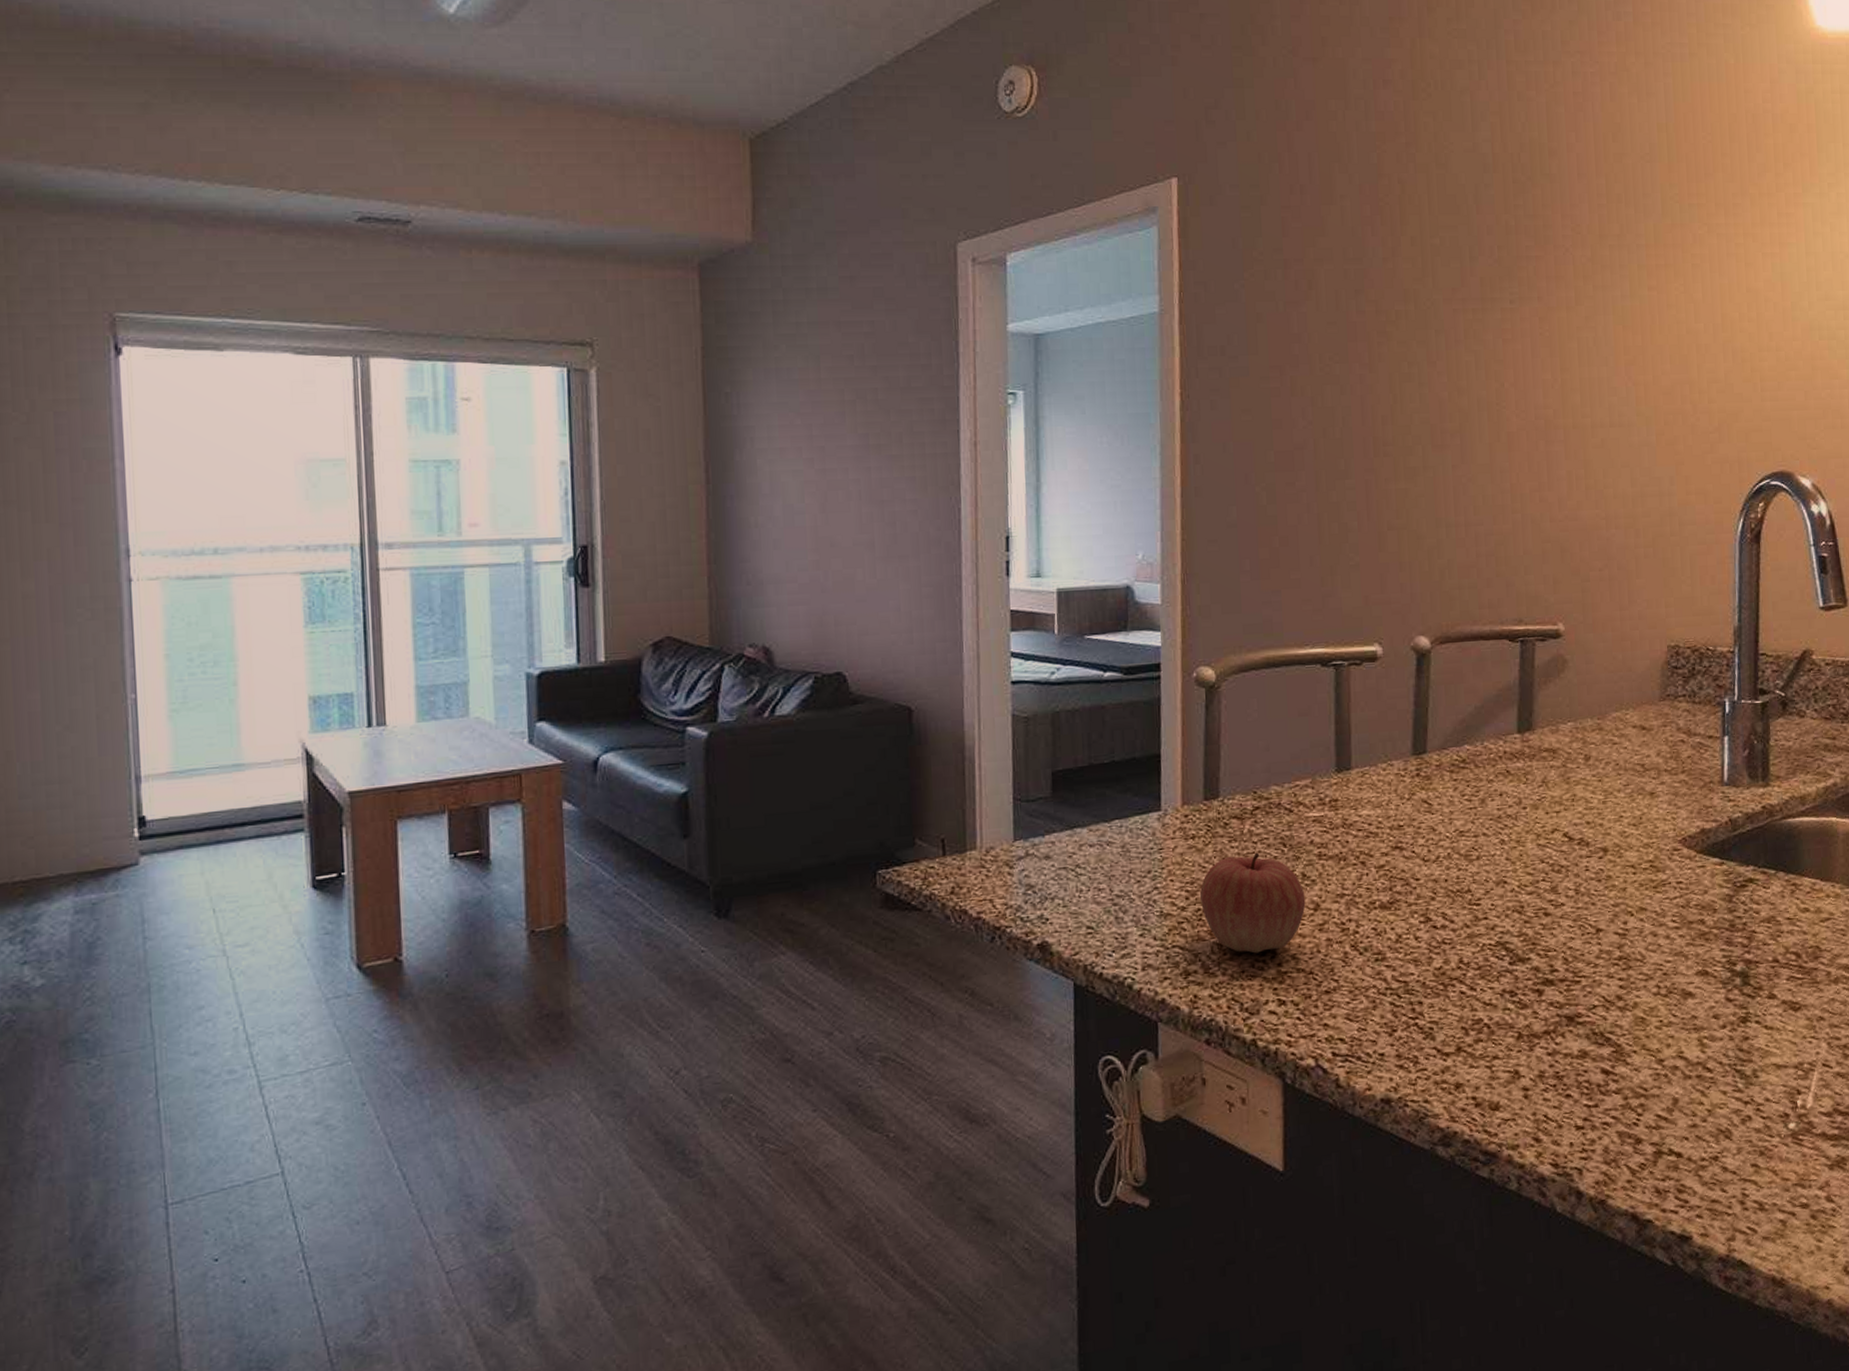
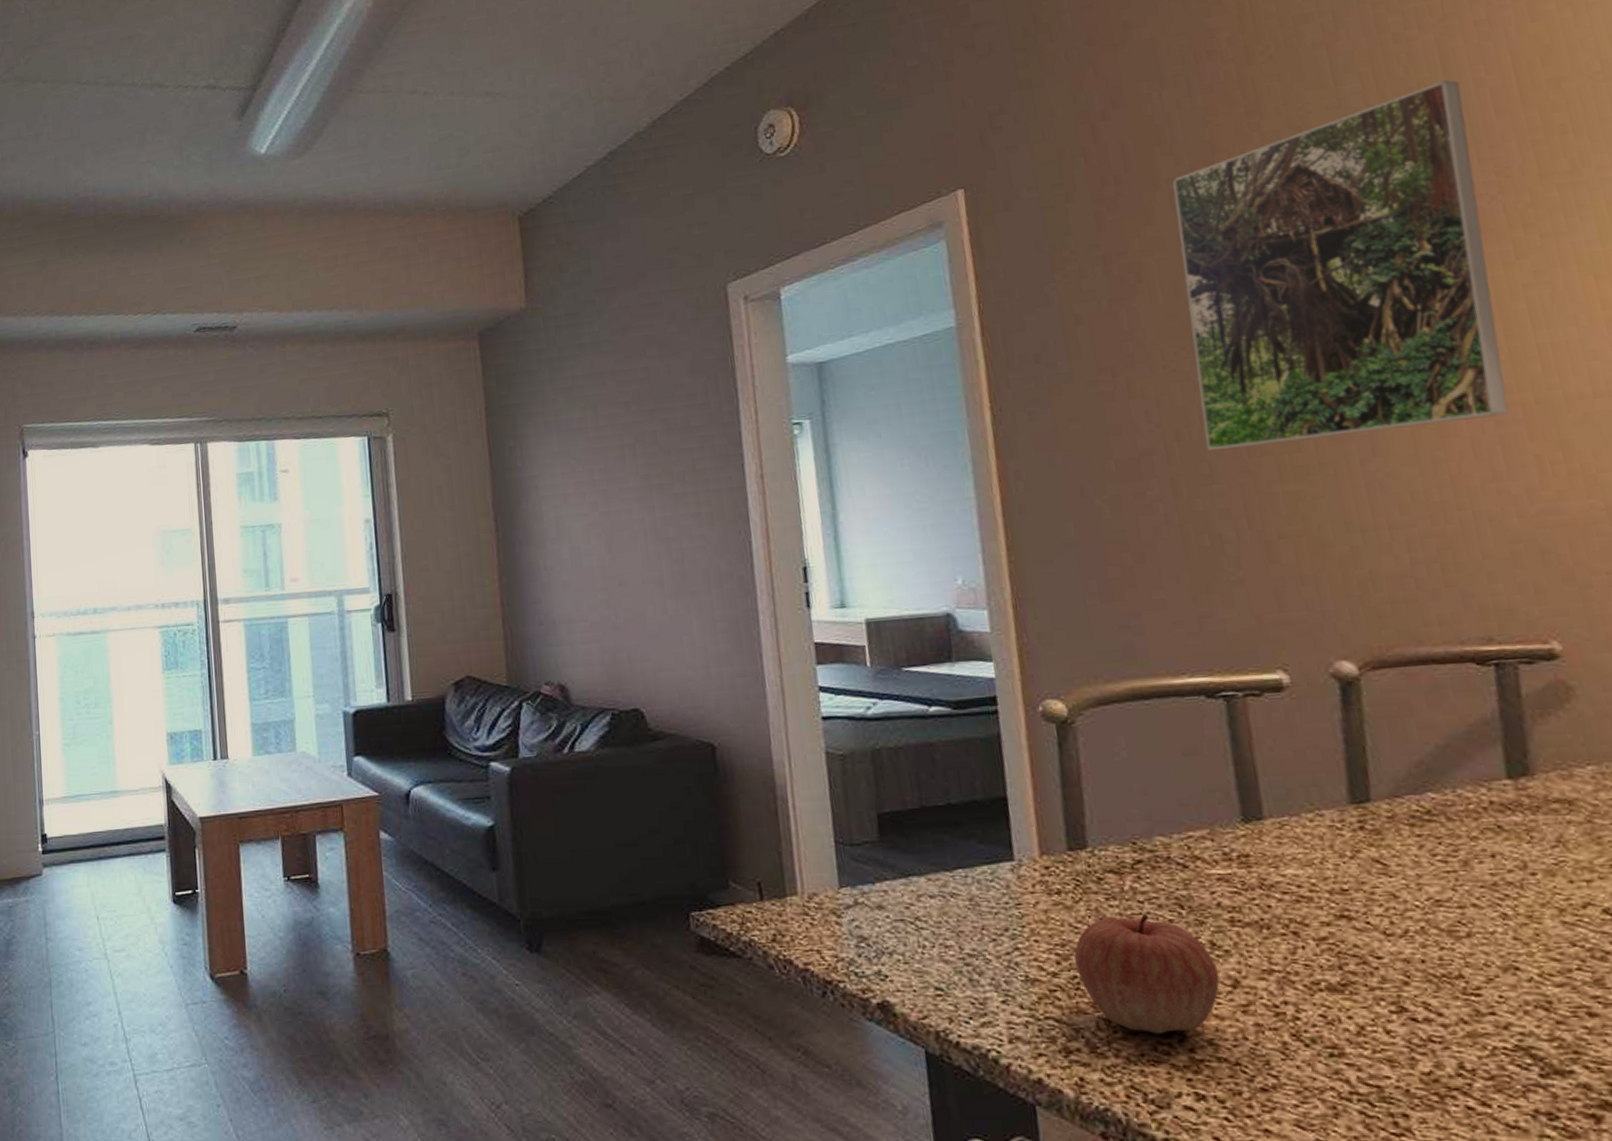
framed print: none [1344,141,1557,449] -> present [1172,80,1509,451]

